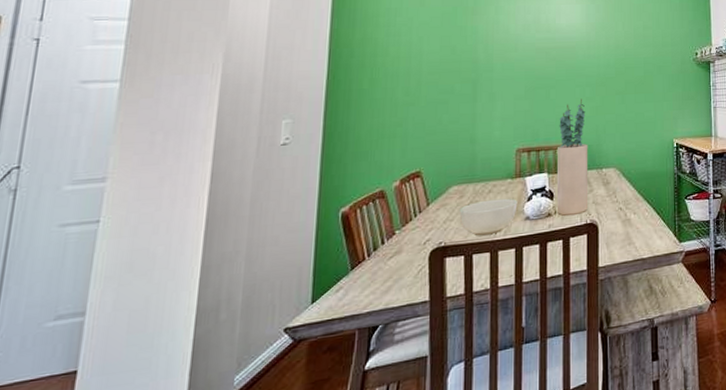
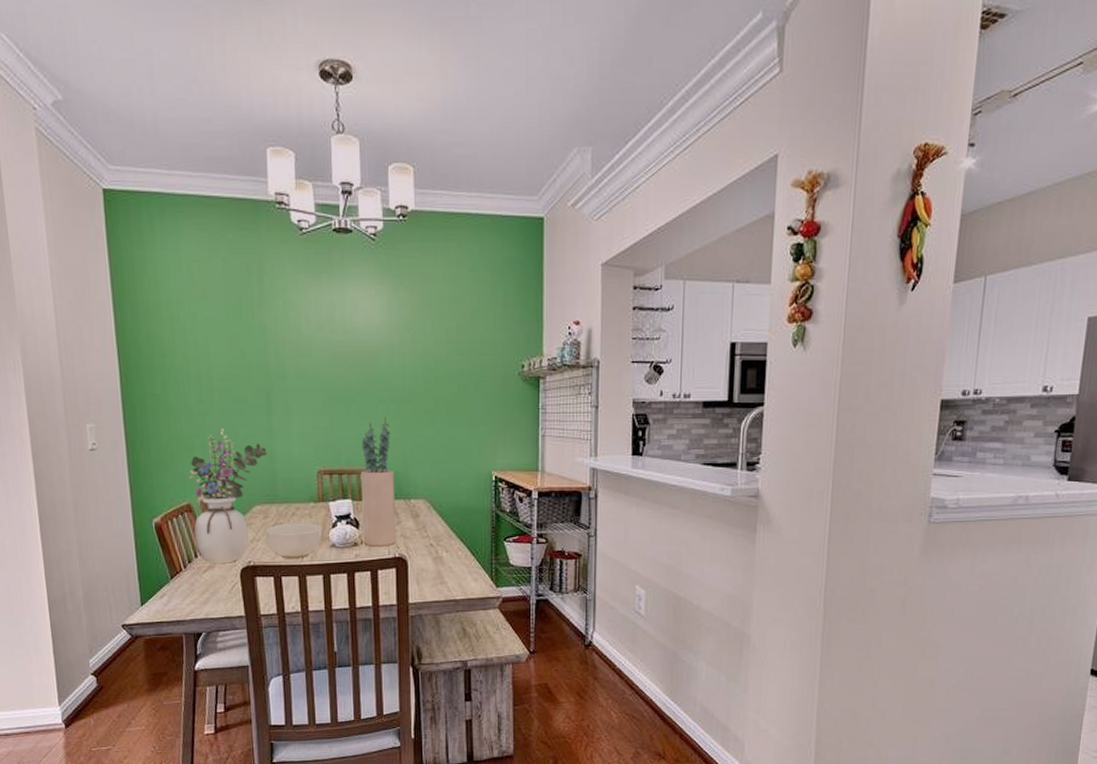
bouquet: none [384,116,469,249] -> present [189,427,267,564]

